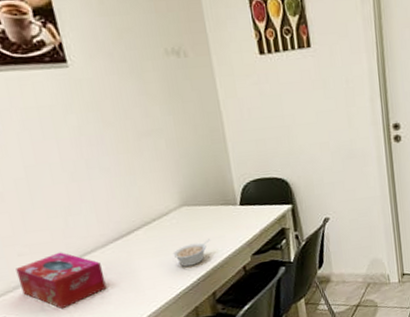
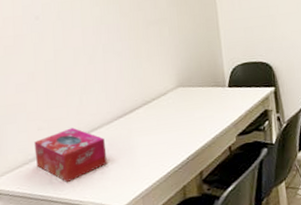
legume: present [173,238,211,267] -> none [167,118,201,145]

